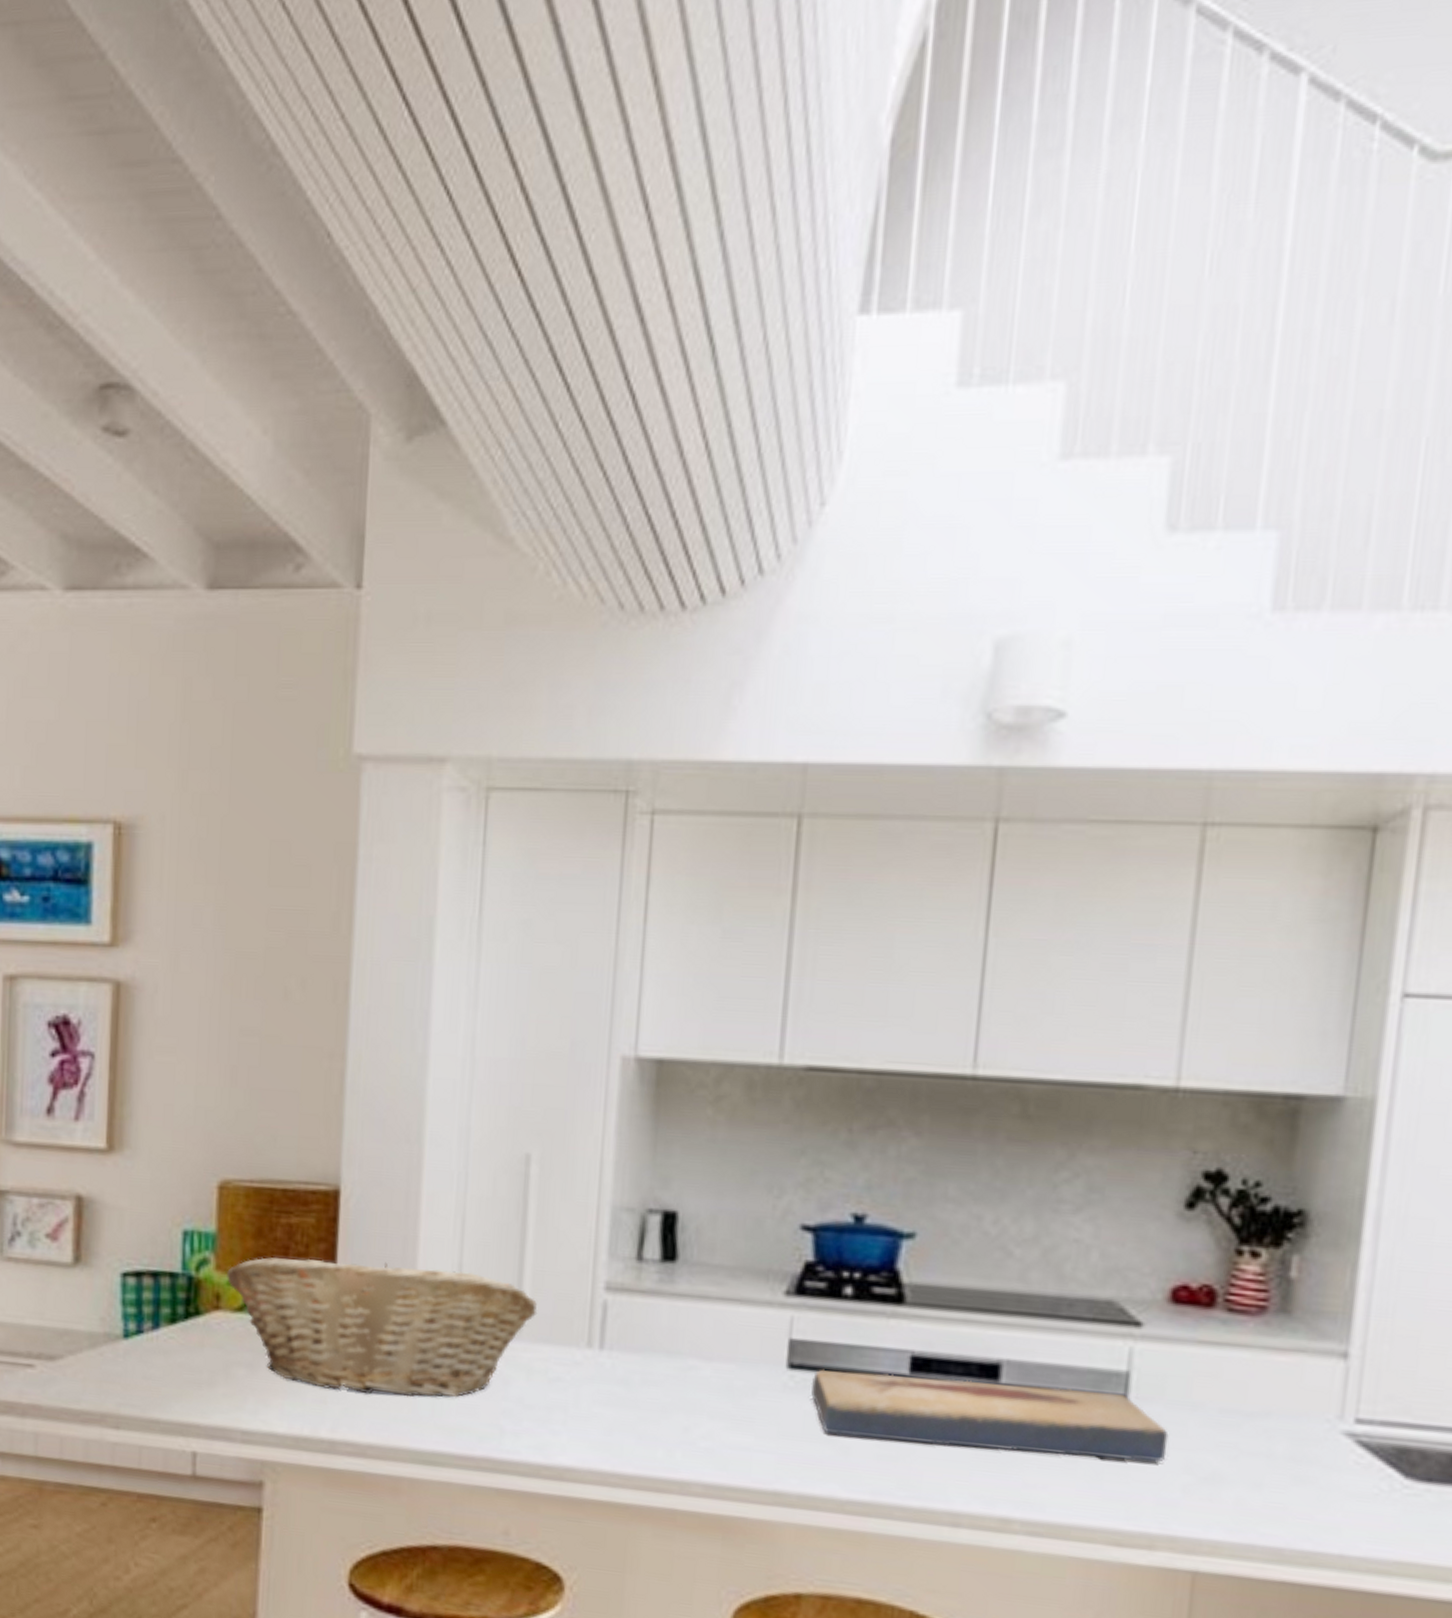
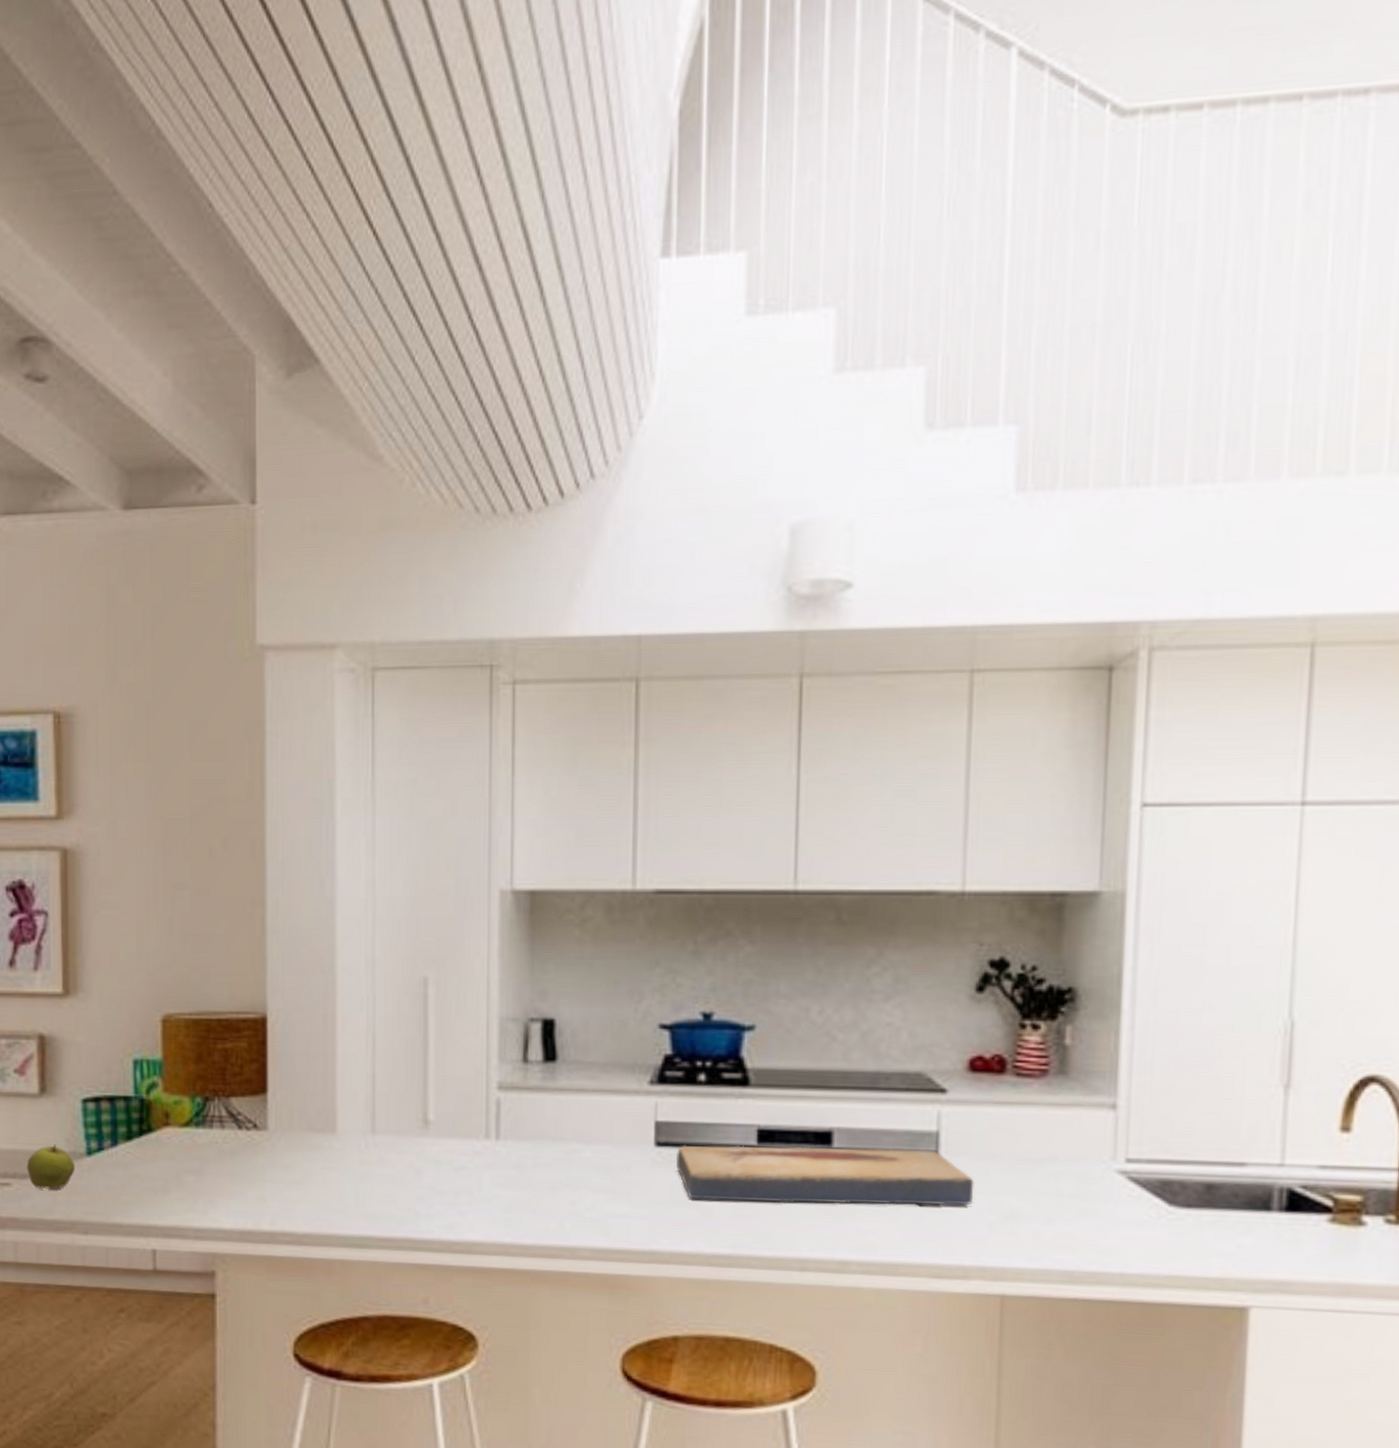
apple: none [53,1323,110,1376] -> present [26,1144,76,1190]
fruit basket: present [227,1257,538,1398] -> none [174,1076,442,1191]

